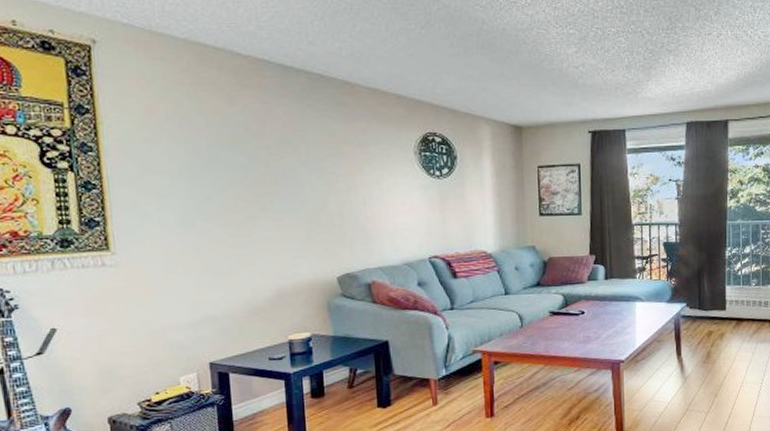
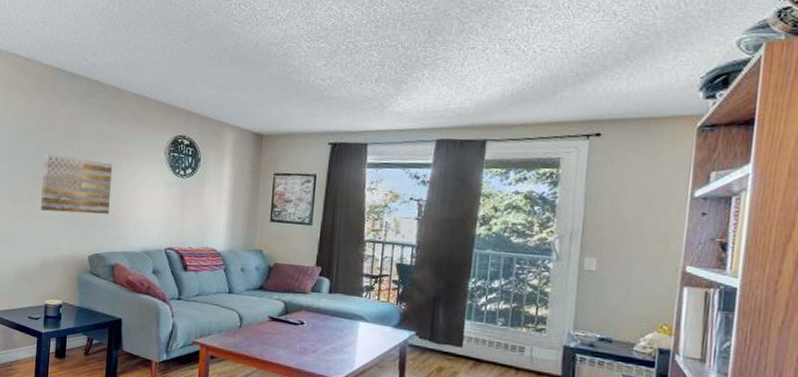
wall art: none [260,164,356,231] -> present [40,154,112,214]

